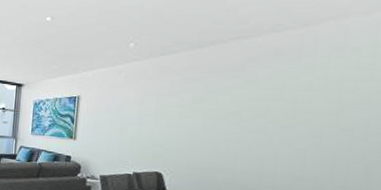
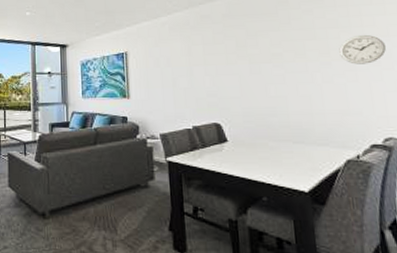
wall clock: none [306,101,365,132] -> present [339,35,387,65]

